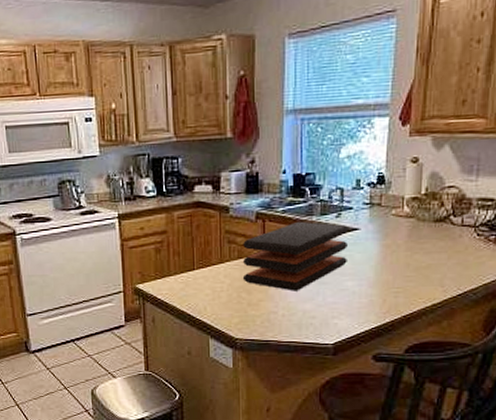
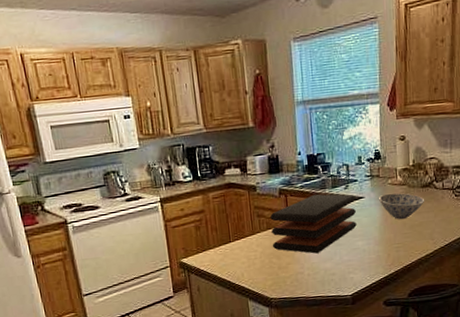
bowl: none [378,226,437,260] -> present [379,192,425,220]

